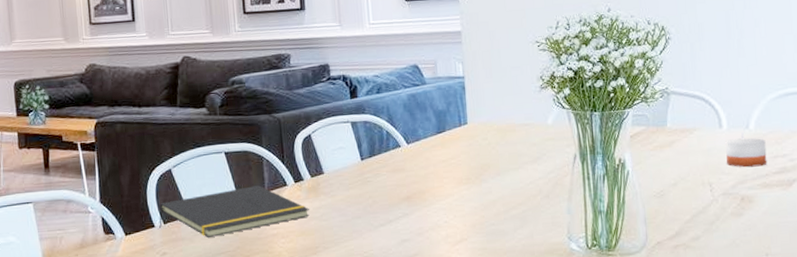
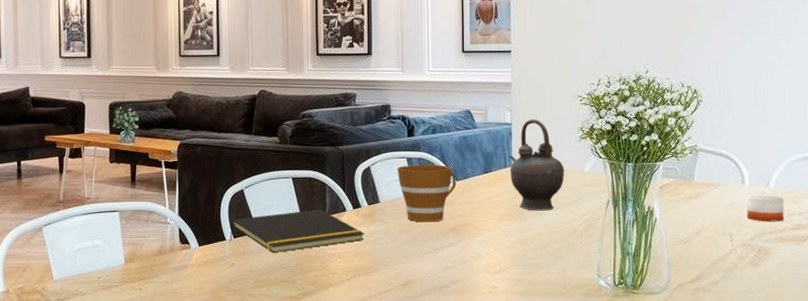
cup: none [340,127,408,193] -> present [396,165,457,223]
teapot: none [463,70,526,172] -> present [509,119,564,211]

